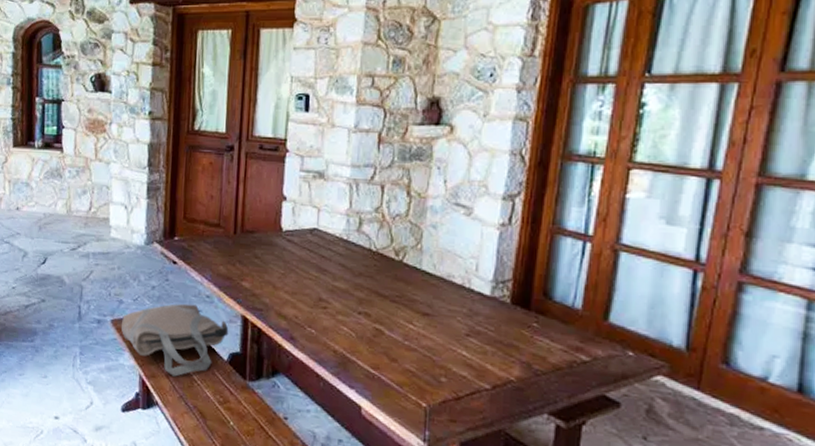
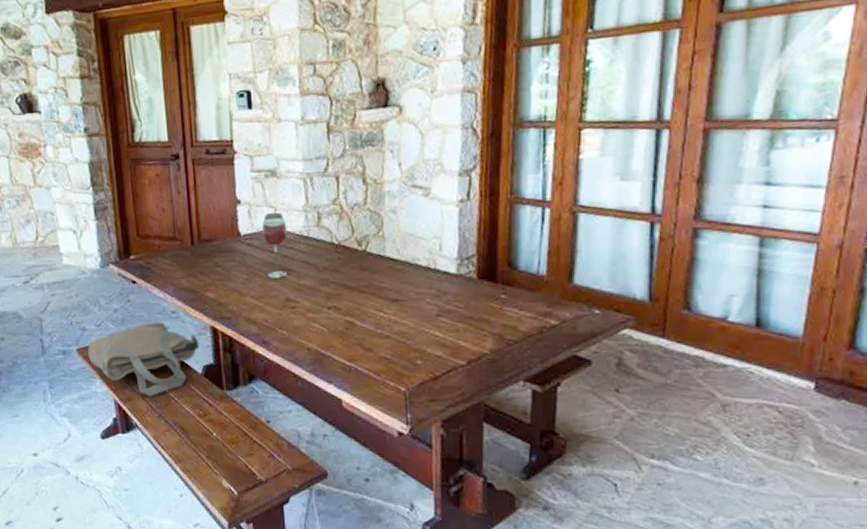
wineglass: none [302,212,328,277] -> present [262,212,288,278]

